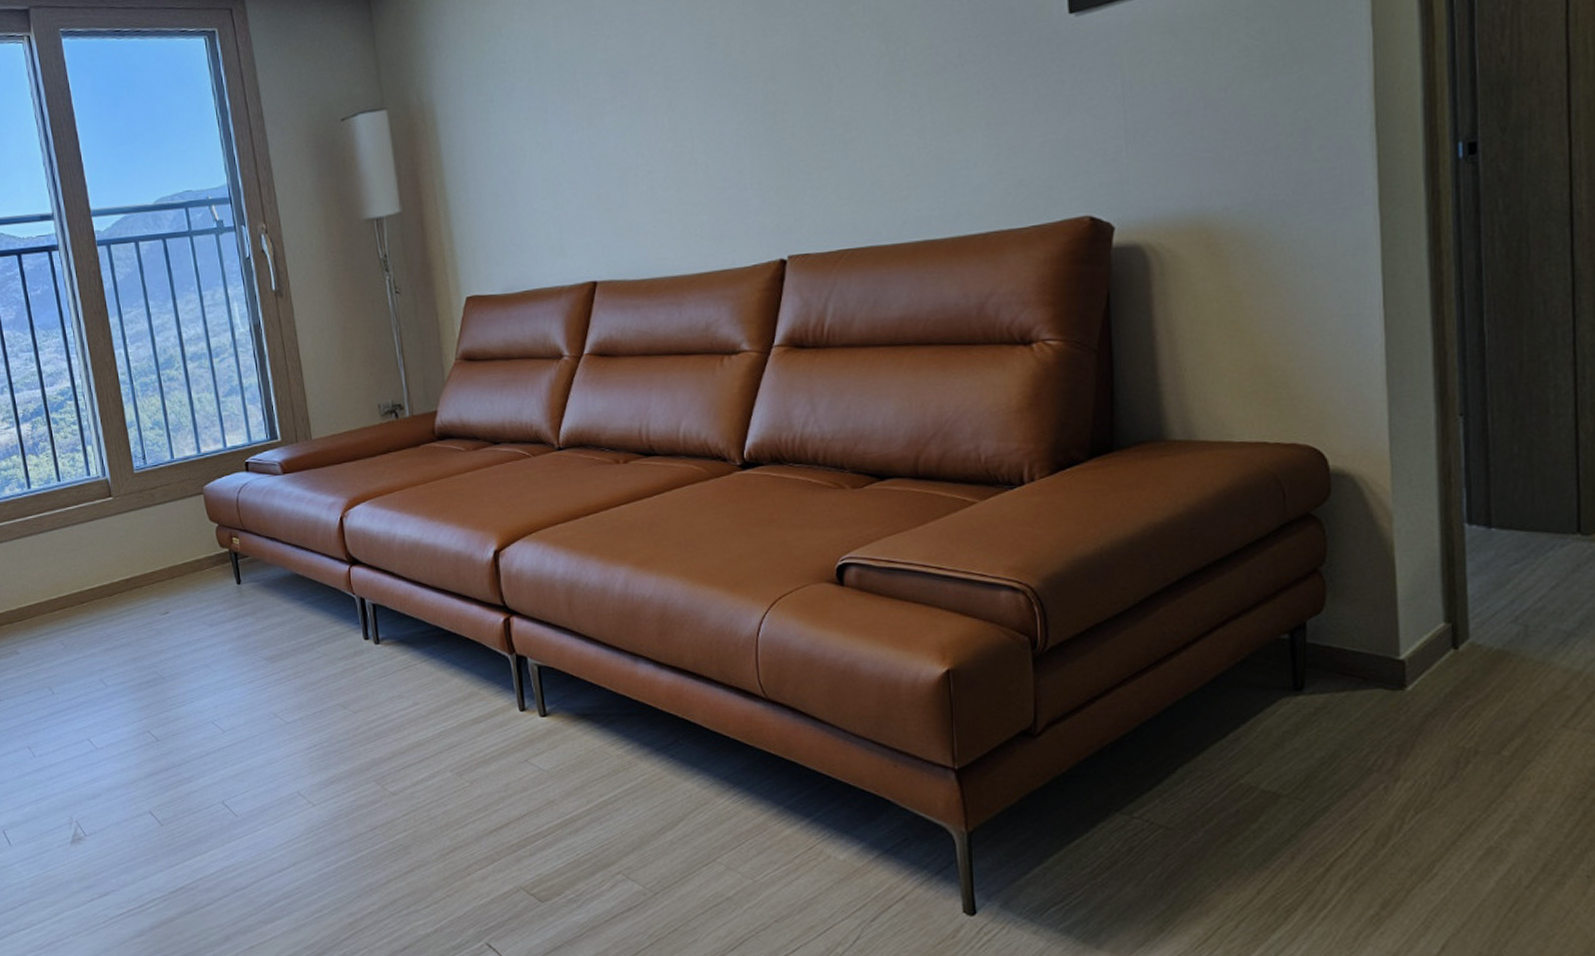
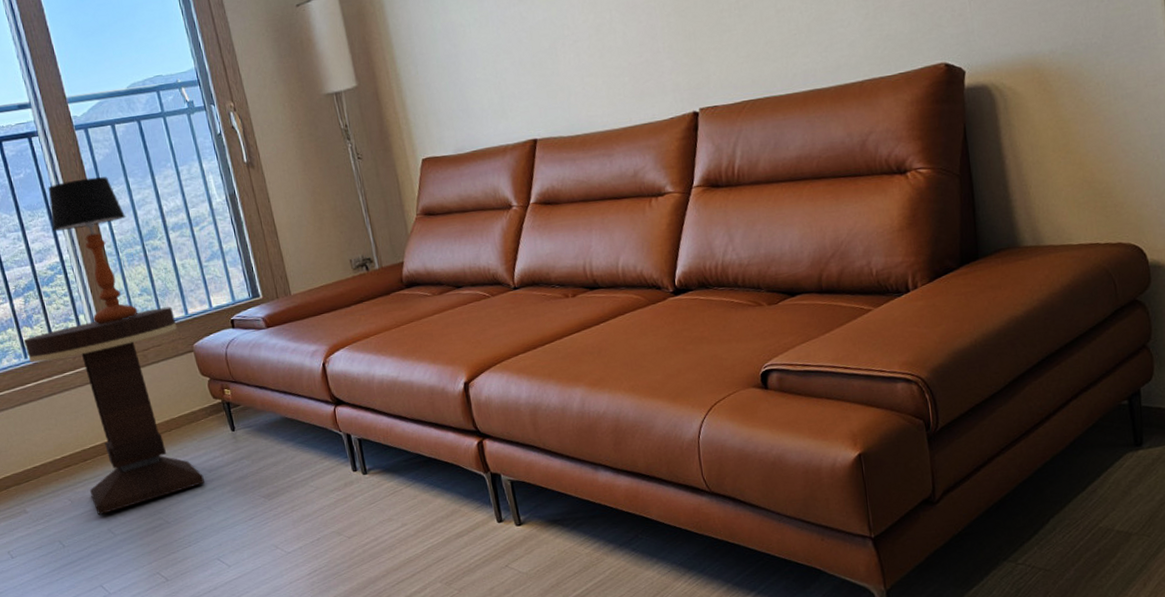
side table: none [28,443,204,664] -> present [23,307,205,516]
table lamp: none [64,297,148,458] -> present [47,176,138,325]

